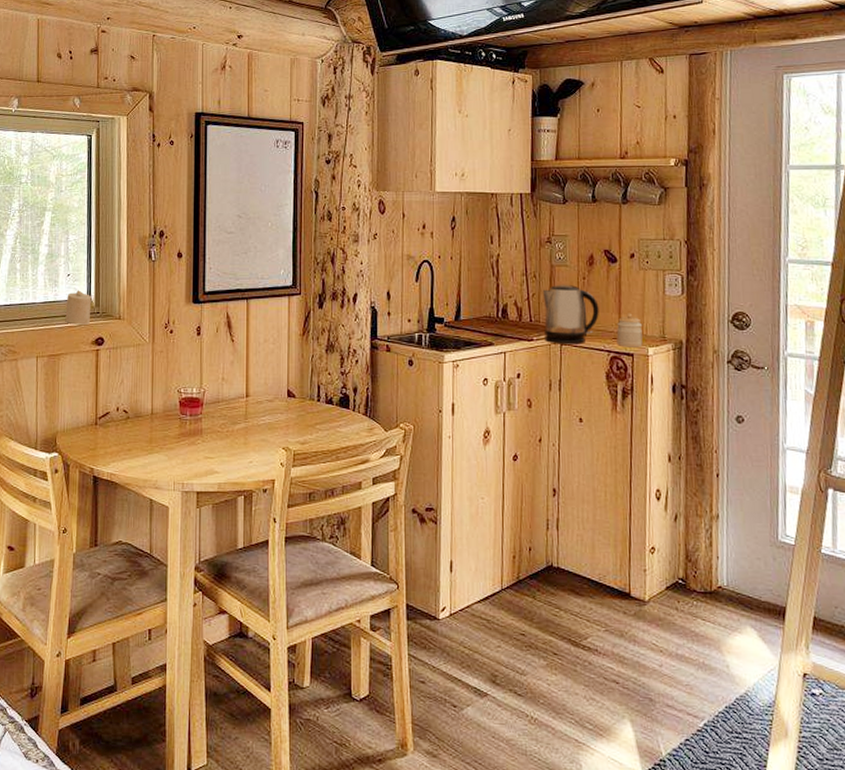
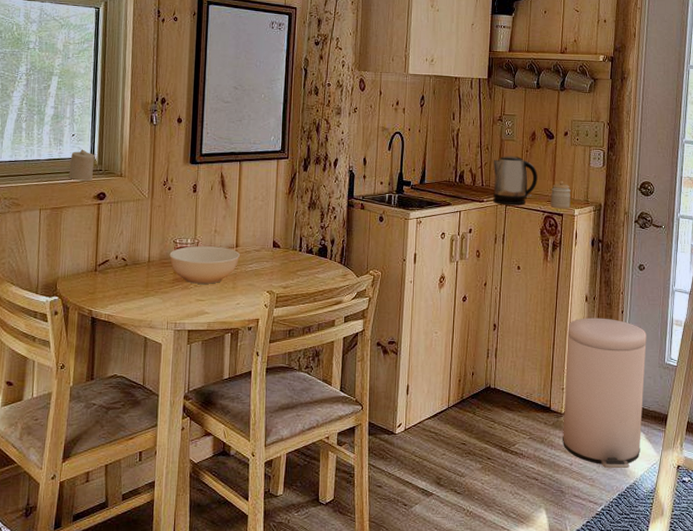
bowl: none [174,396,252,439] -> present [169,246,241,284]
pedal bin: none [647,482,752,675] -> present [563,317,647,469]

